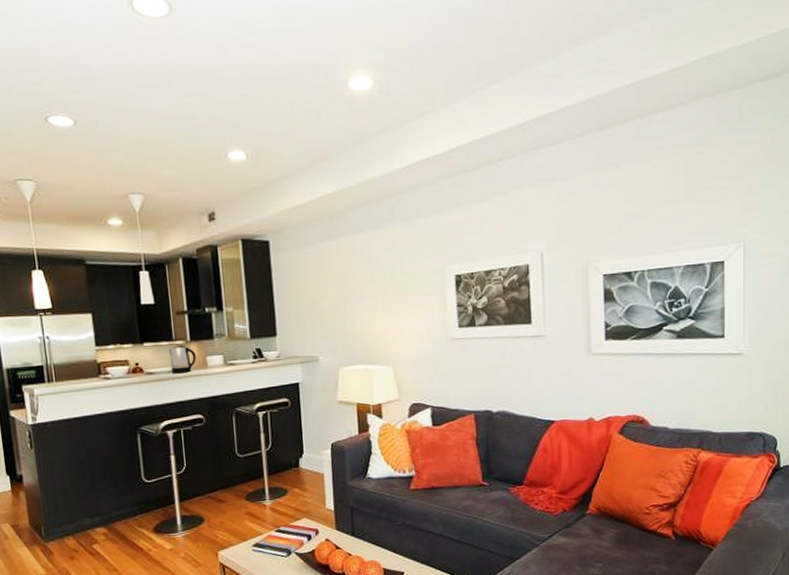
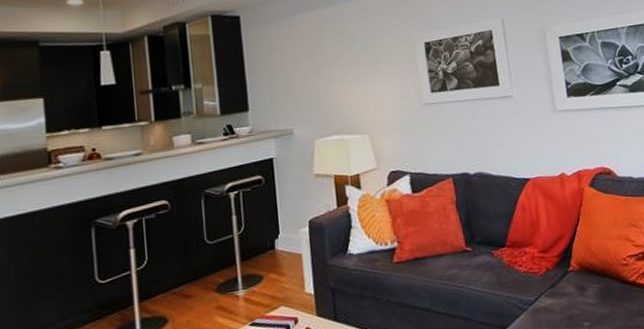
kettle: present [169,345,196,374] -> none [131,126,161,158]

